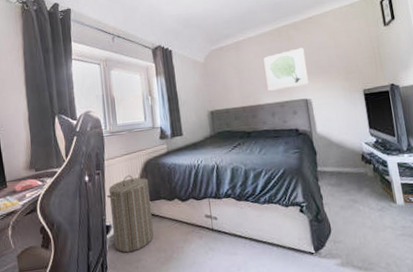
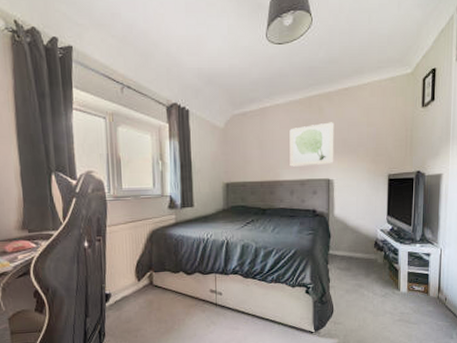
laundry hamper: present [107,175,154,253] -> none [107,244,156,322]

